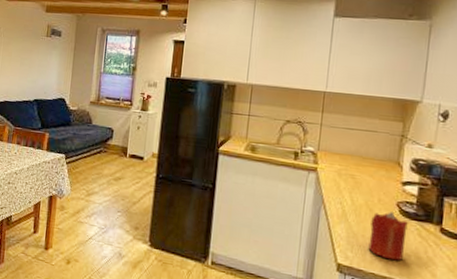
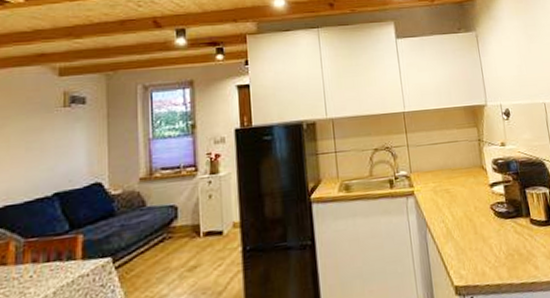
candle: present [368,212,408,261] -> none [473,216,509,266]

